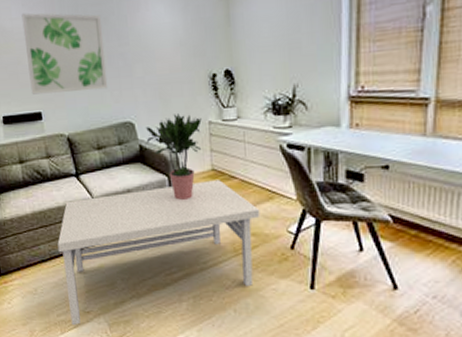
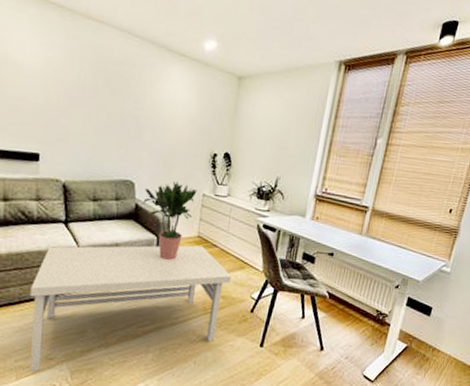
wall art: present [21,13,108,95] -> none [32,51,122,146]

